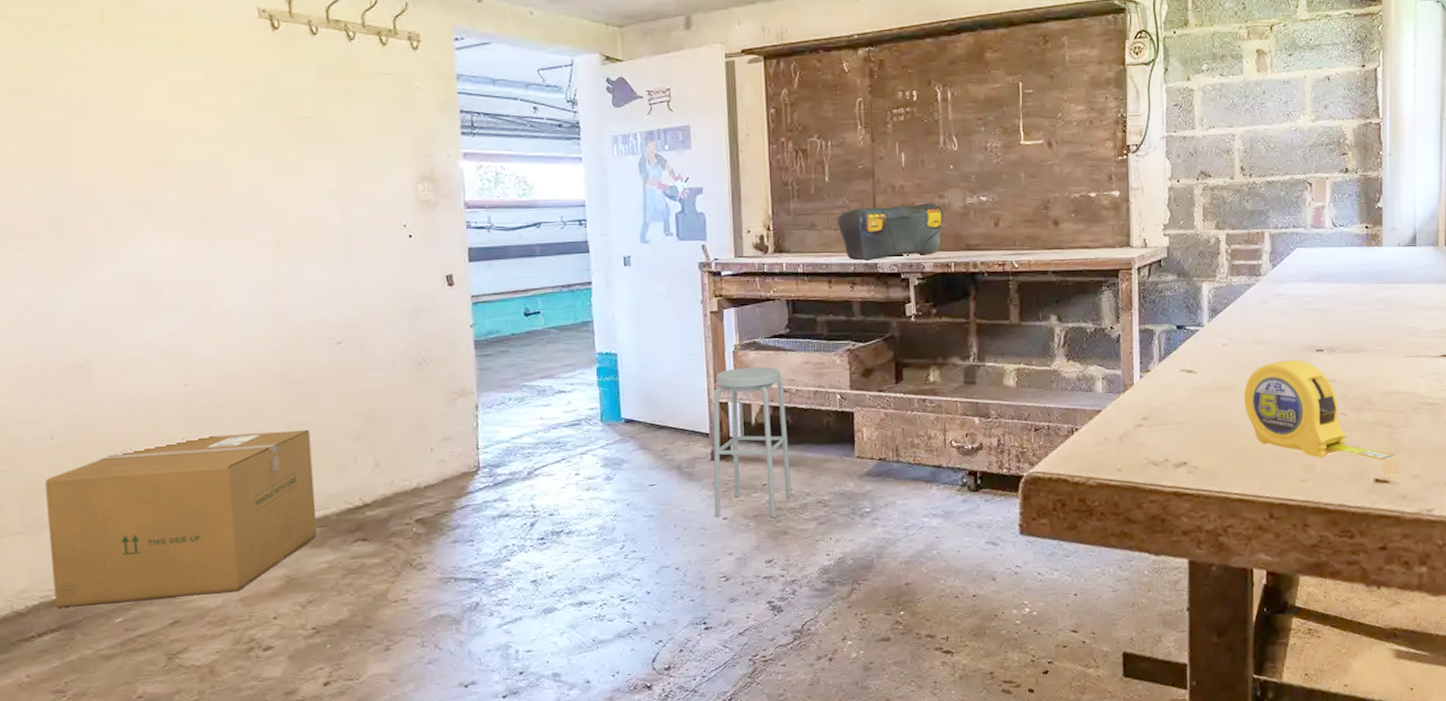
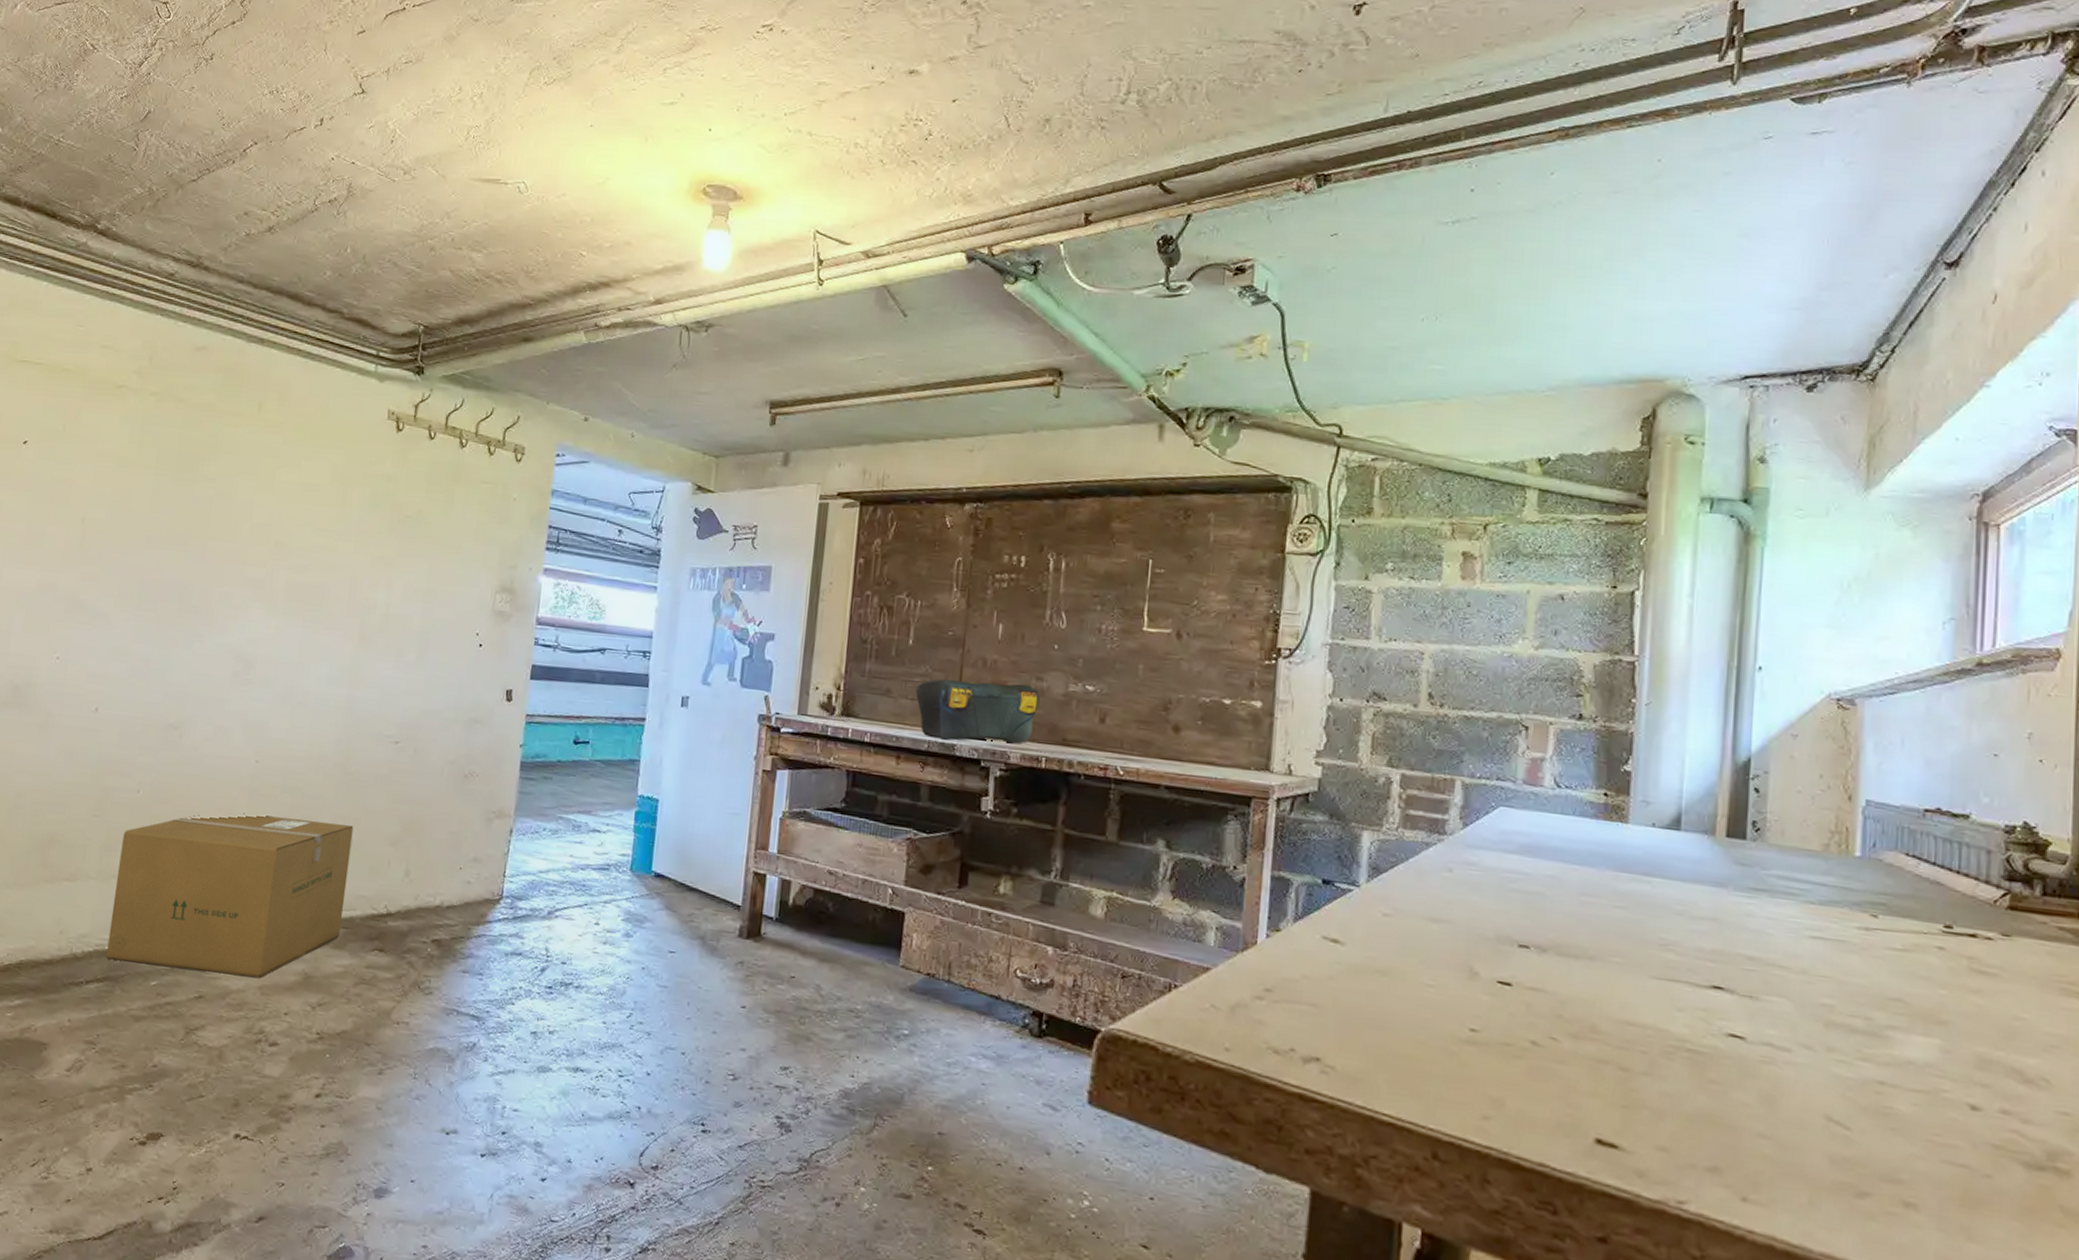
stool: present [713,366,793,519] -> none [732,837,830,1019]
tape measure: present [1244,359,1399,479] -> none [1408,949,1637,1142]

